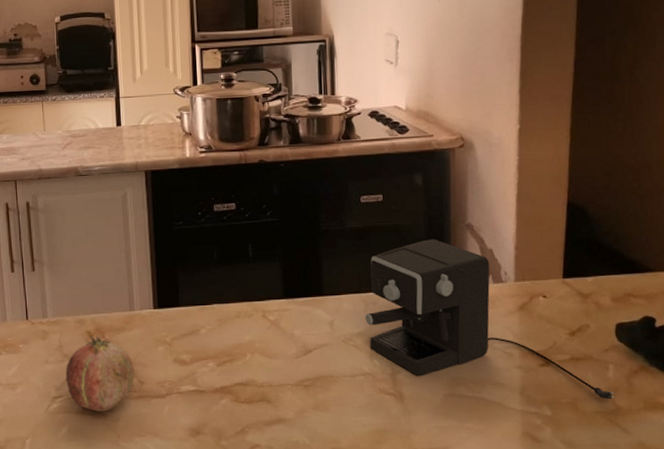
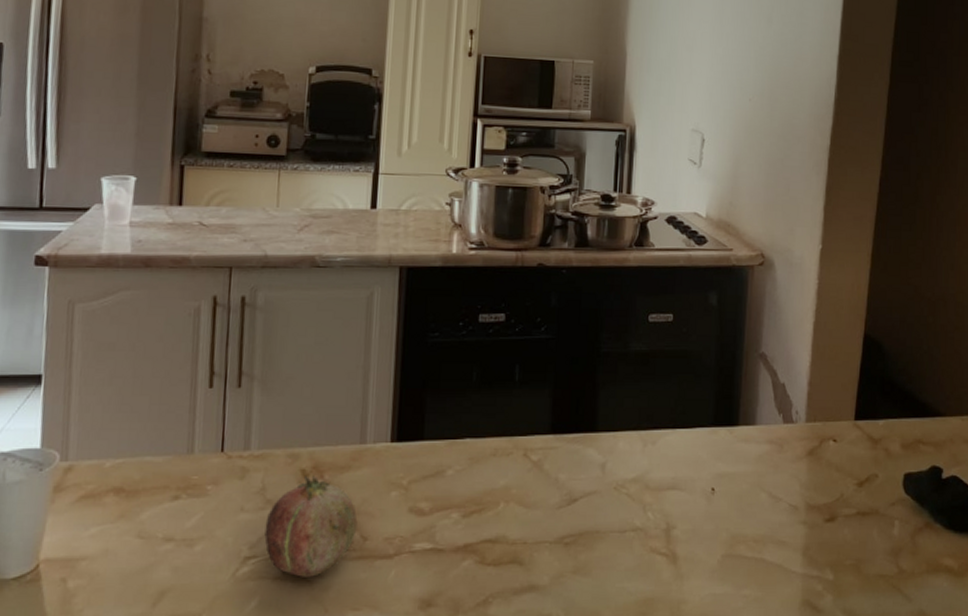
coffee maker: present [365,239,615,400] -> none [642,369,899,562]

